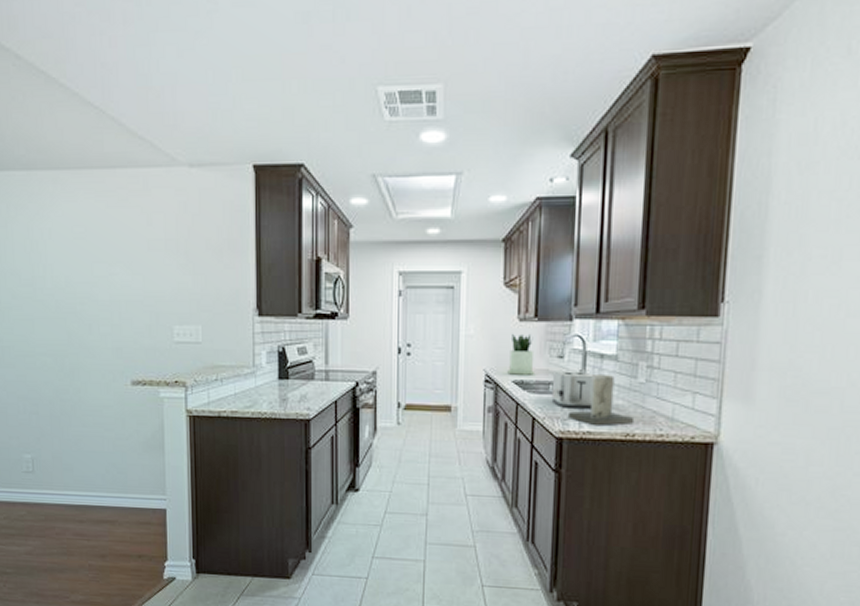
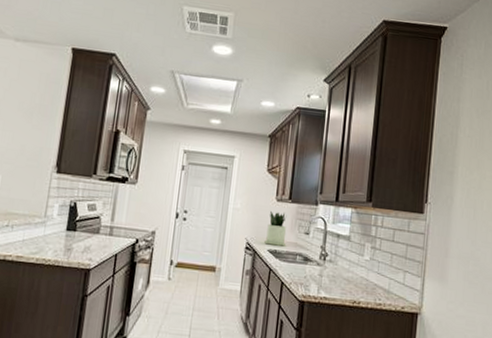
toaster: present [551,371,594,409] -> none [297,244,332,278]
paper towel roll: present [567,375,635,427] -> none [309,250,361,294]

